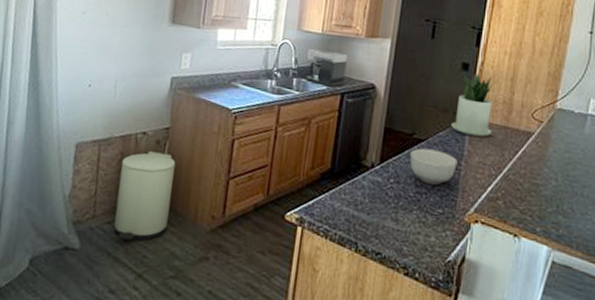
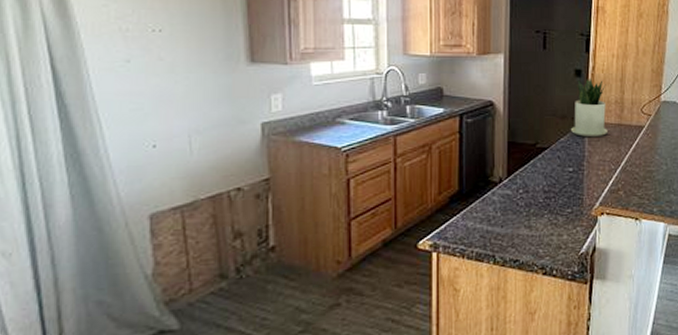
pedal bin: present [113,151,176,241] -> none [215,206,287,308]
coffee maker: present [305,49,348,88] -> none [419,72,462,111]
bowl: present [410,148,458,185] -> none [536,155,580,188]

